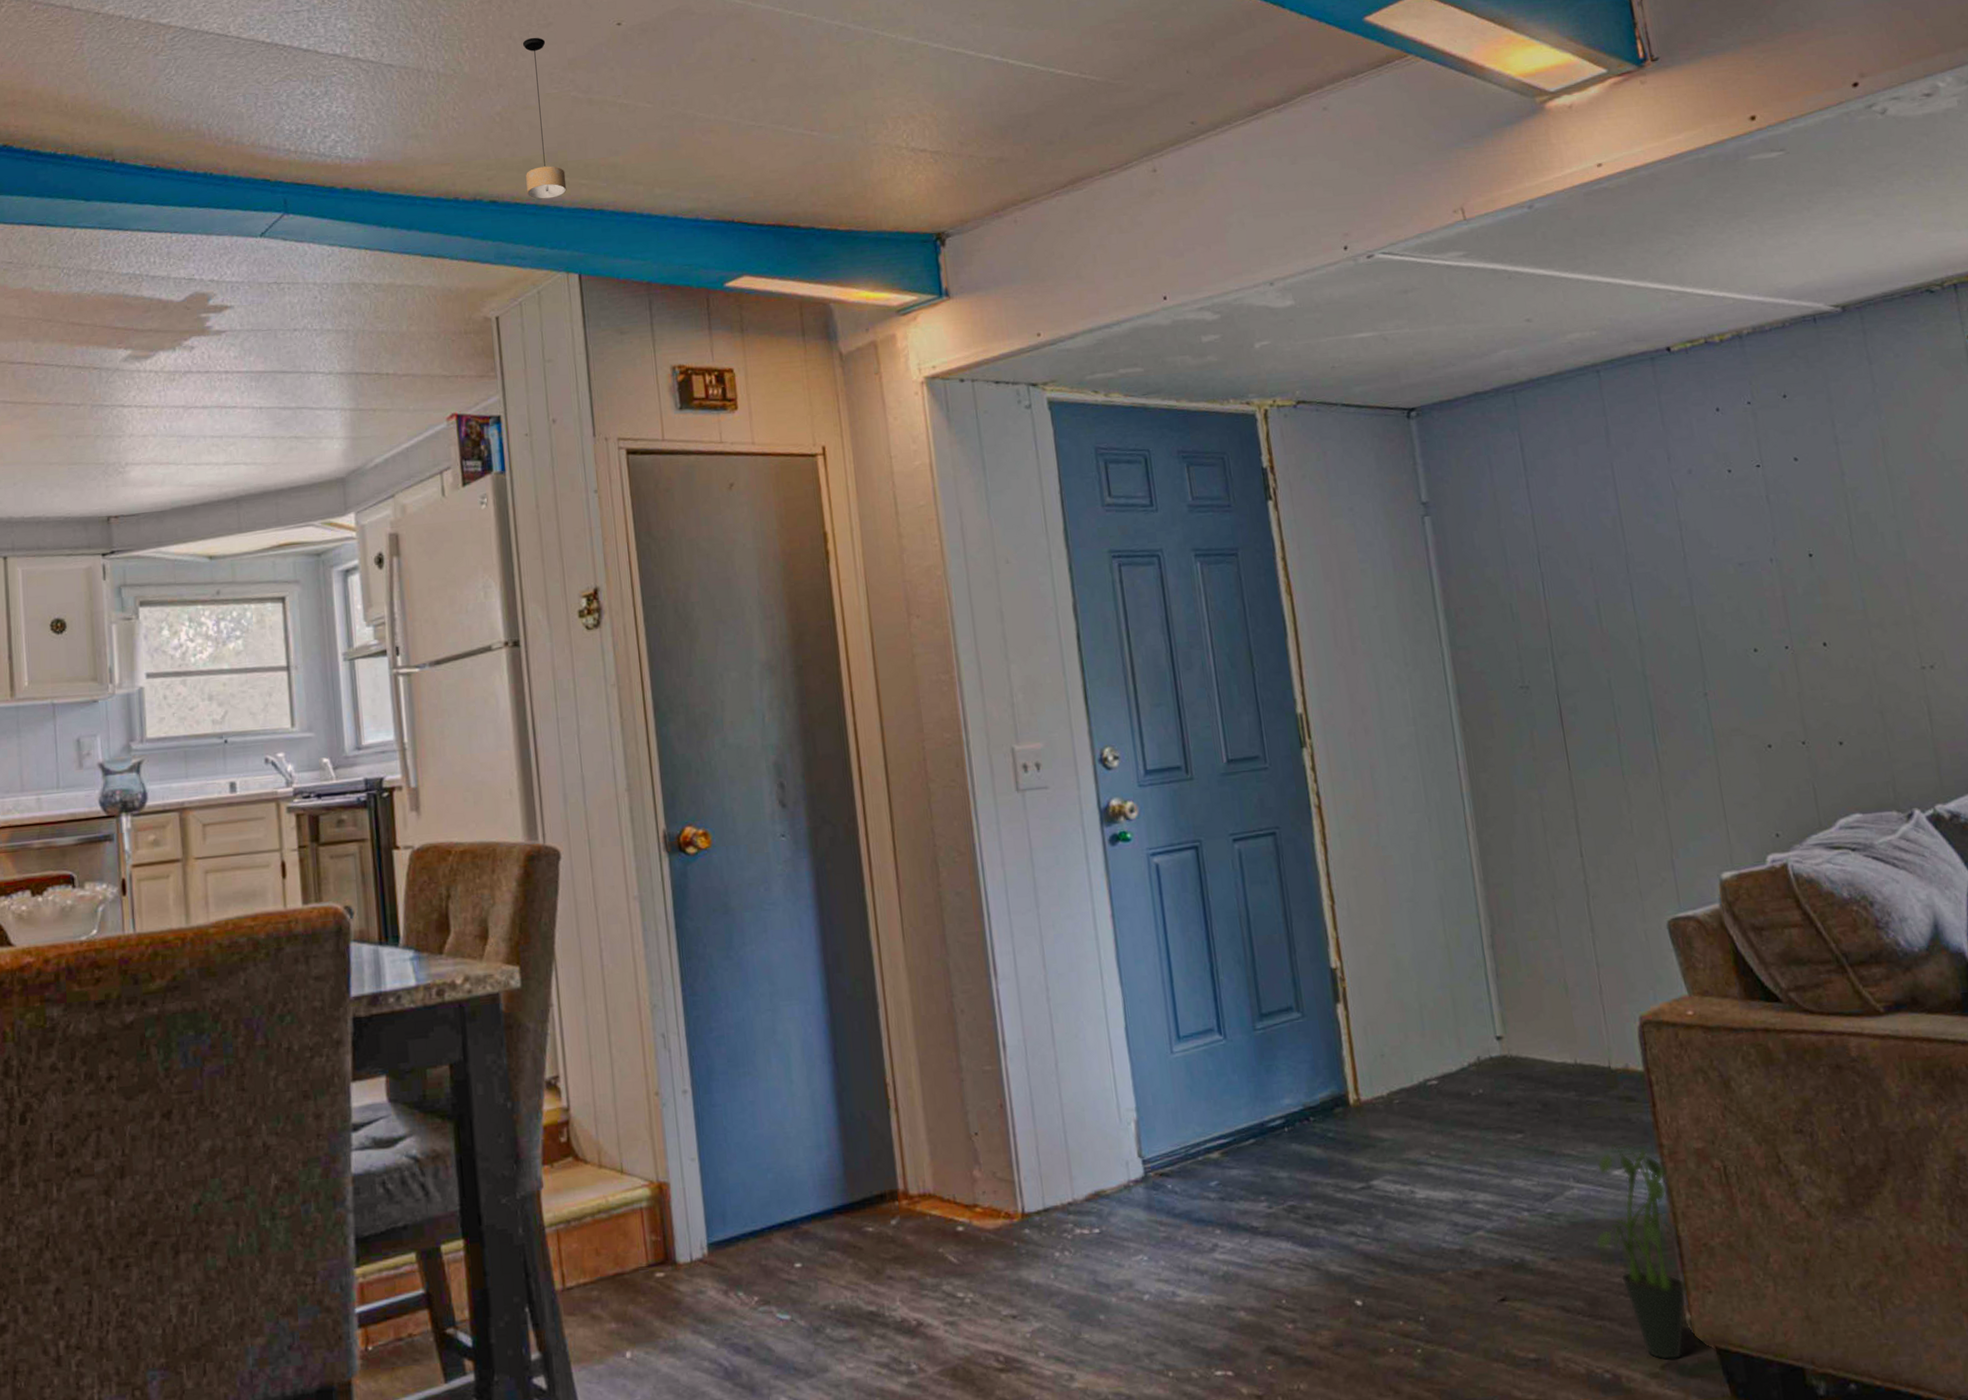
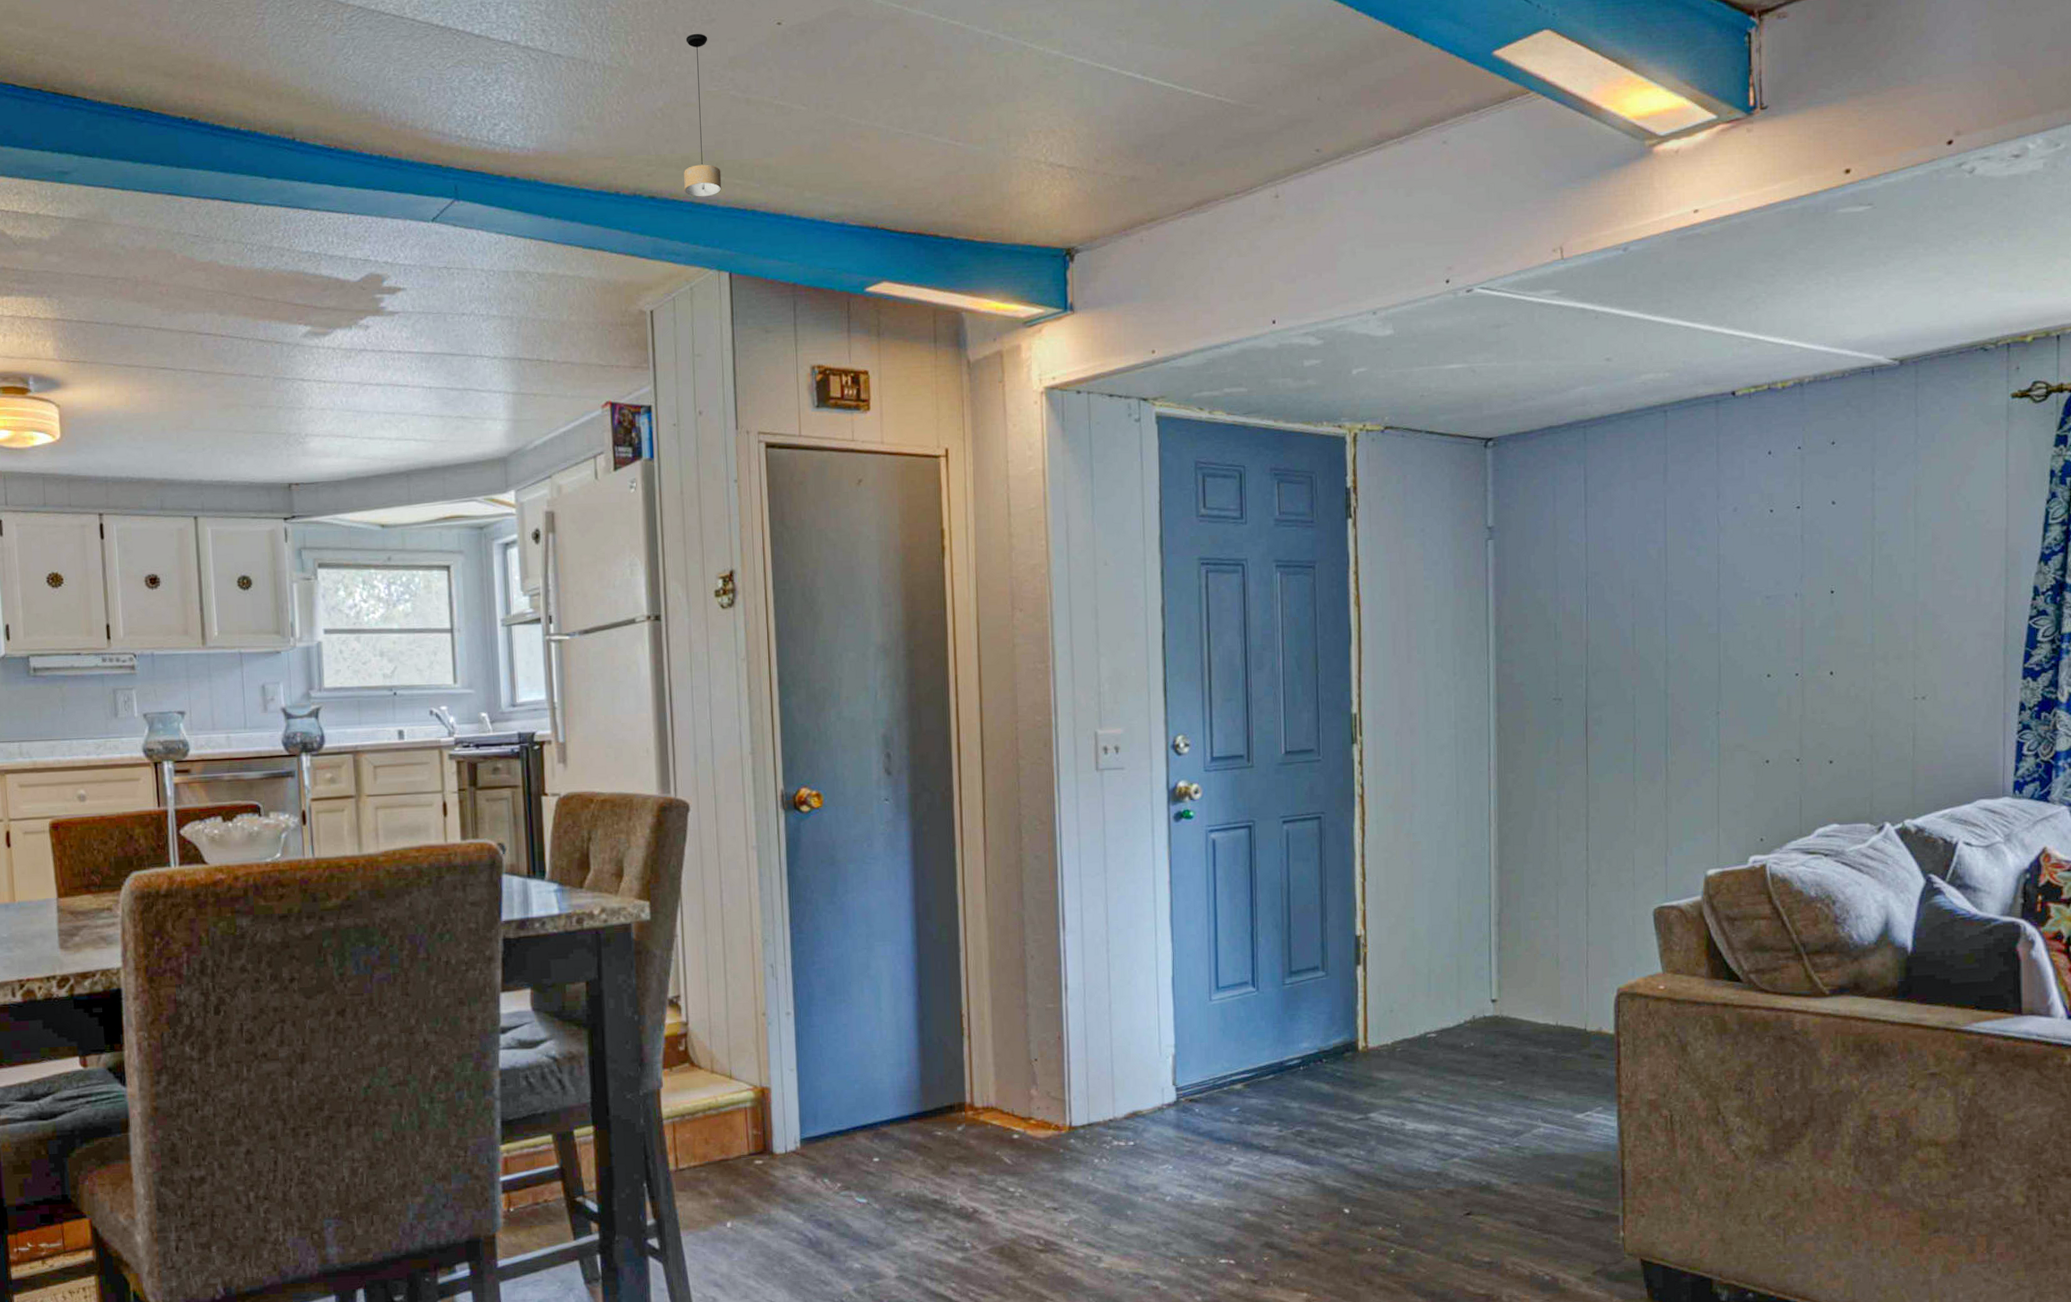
potted plant: present [1595,1143,1687,1361] -> none [1553,1092,1624,1268]

